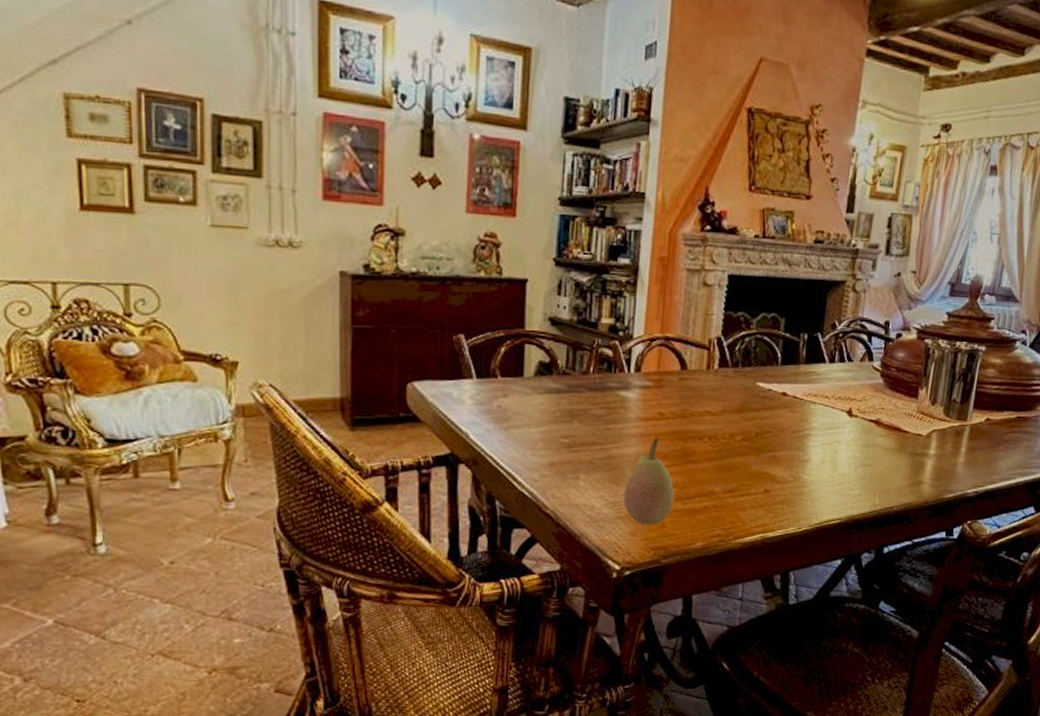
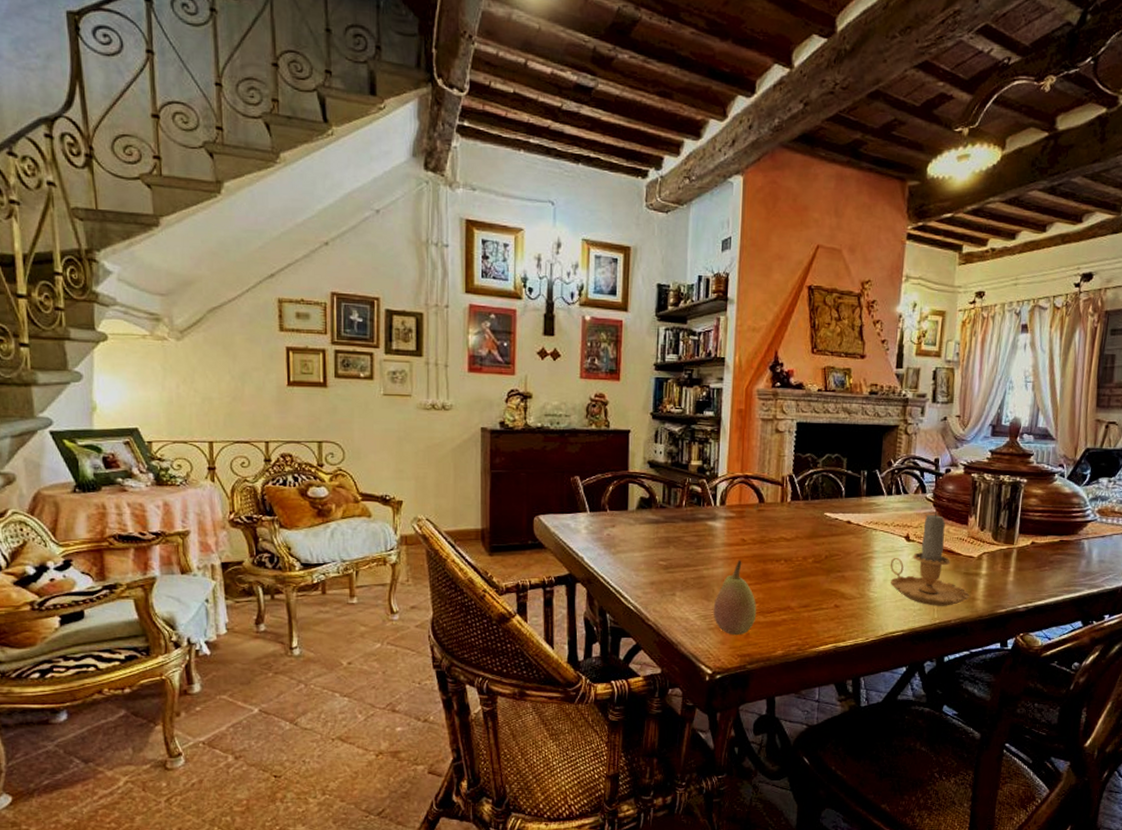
candle: none [828,381,916,491] -> present [890,510,970,606]

